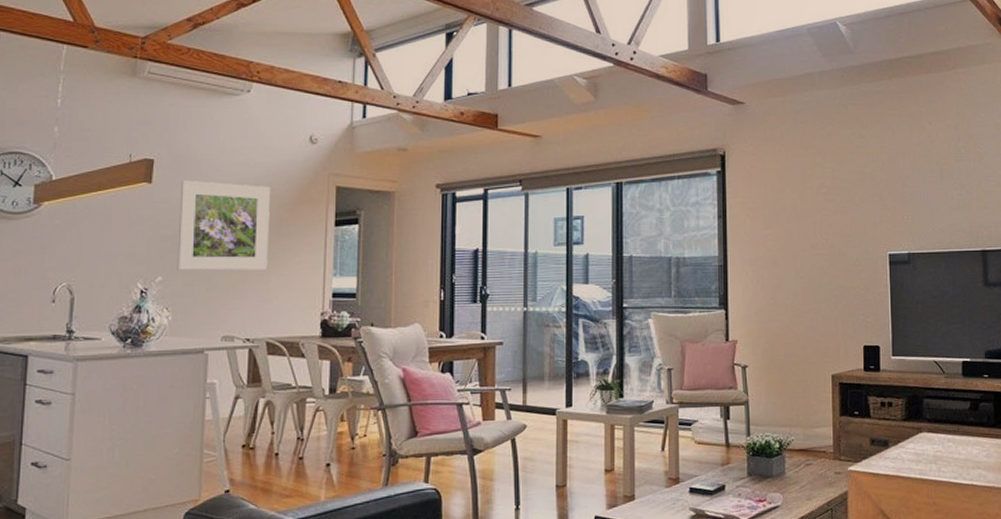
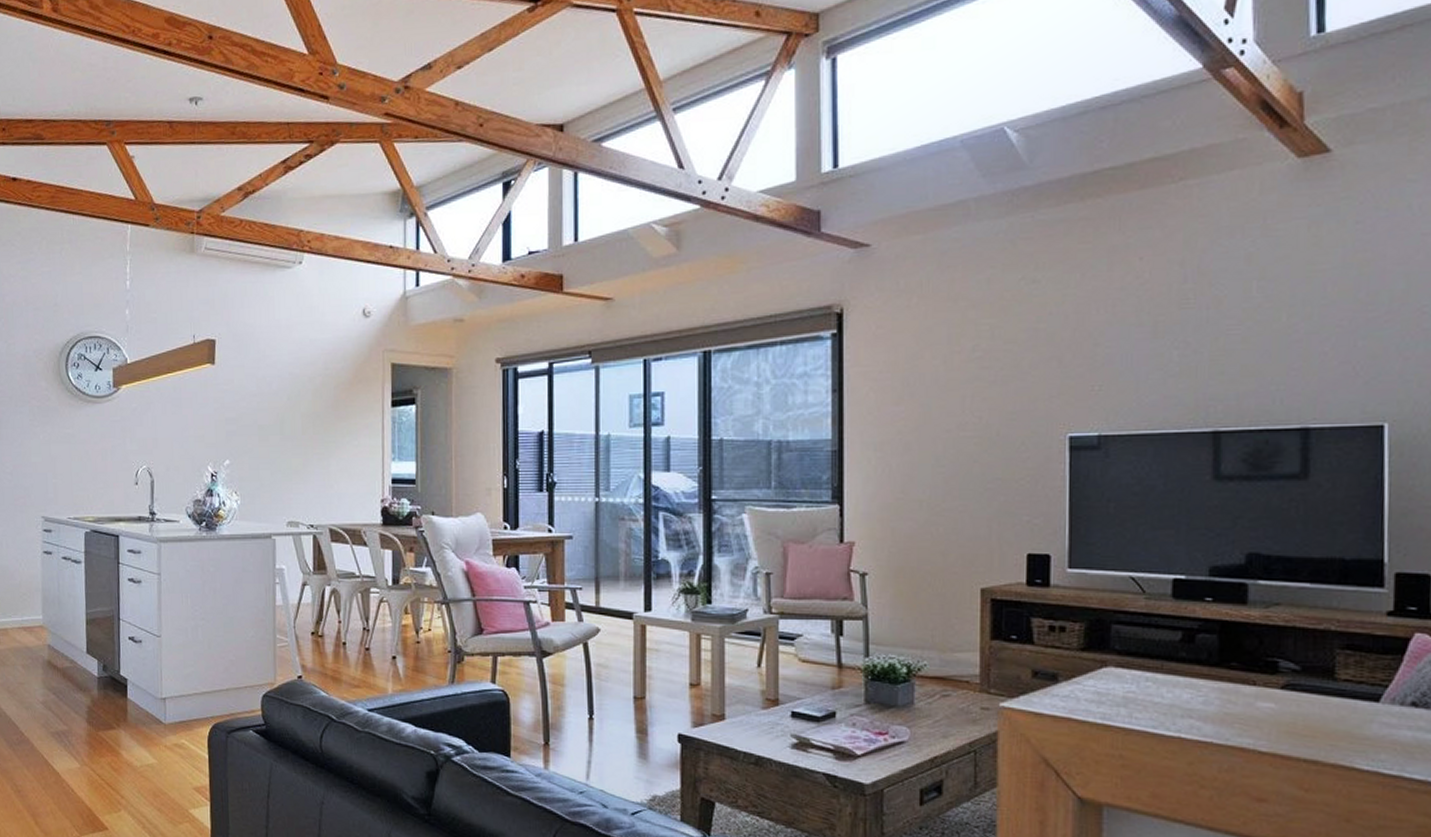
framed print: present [177,179,270,271] -> none [241,360,327,454]

